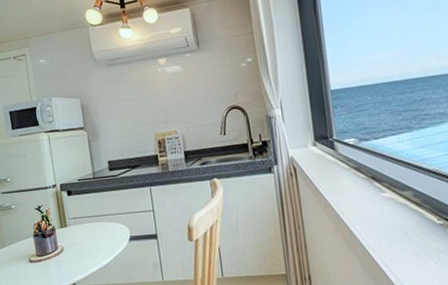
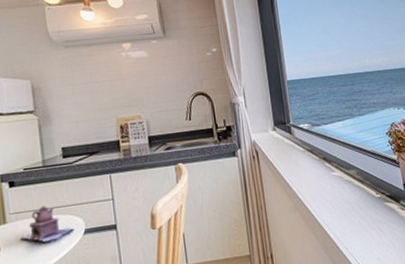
teapot: none [78,213,121,245] -> present [20,206,75,242]

